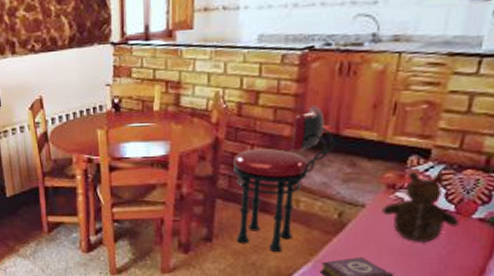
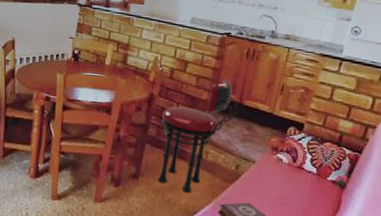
teddy bear: present [382,170,459,242] -> none [266,138,319,196]

